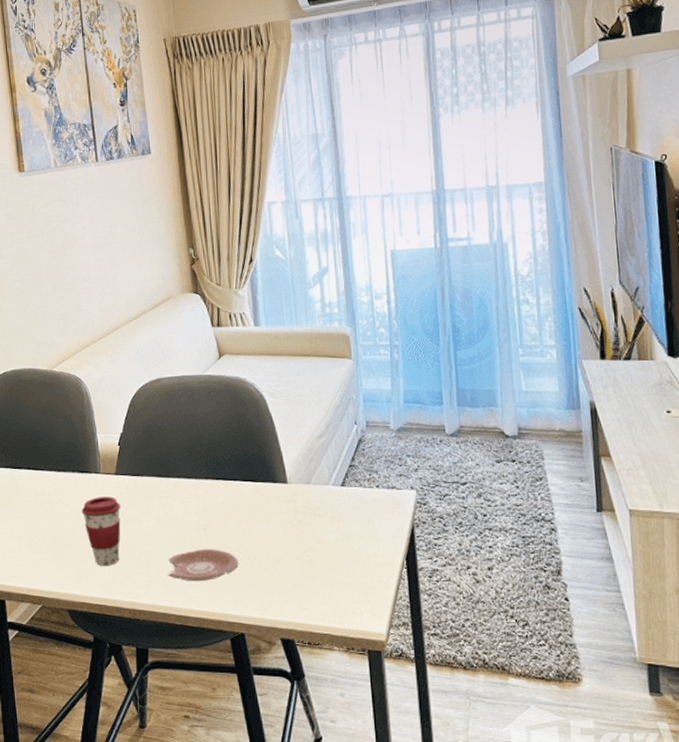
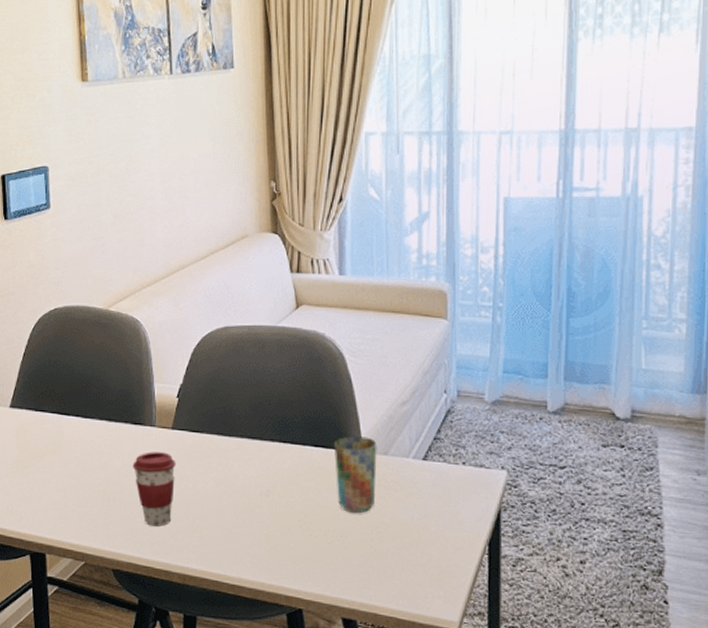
dish: present [168,549,239,581] -> none [223,516,302,551]
cup: none [261,469,302,540] -> present [333,436,377,514]

